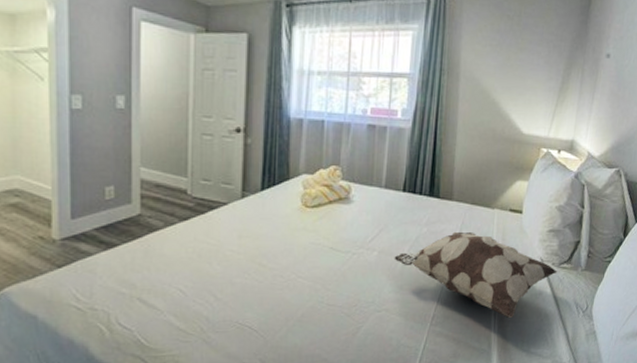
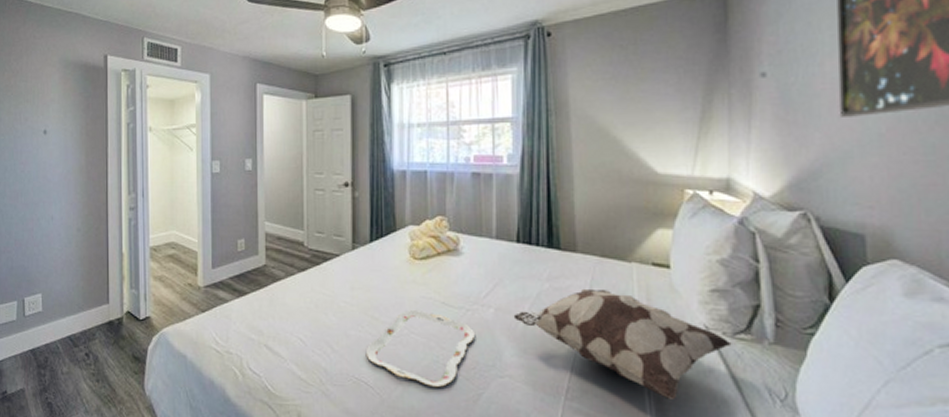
serving tray: none [252,256,359,326] -> present [367,310,476,388]

